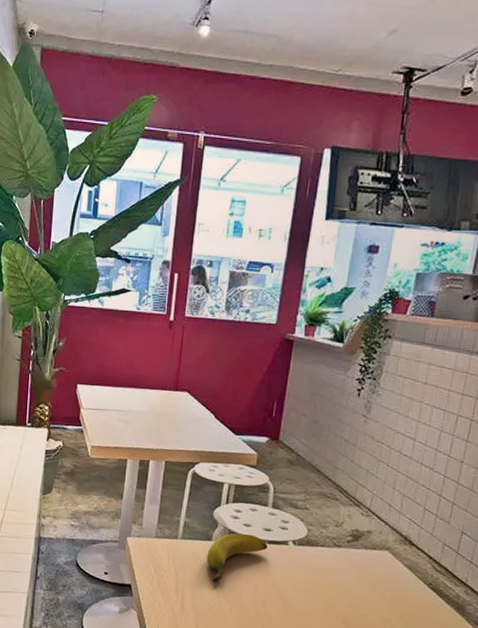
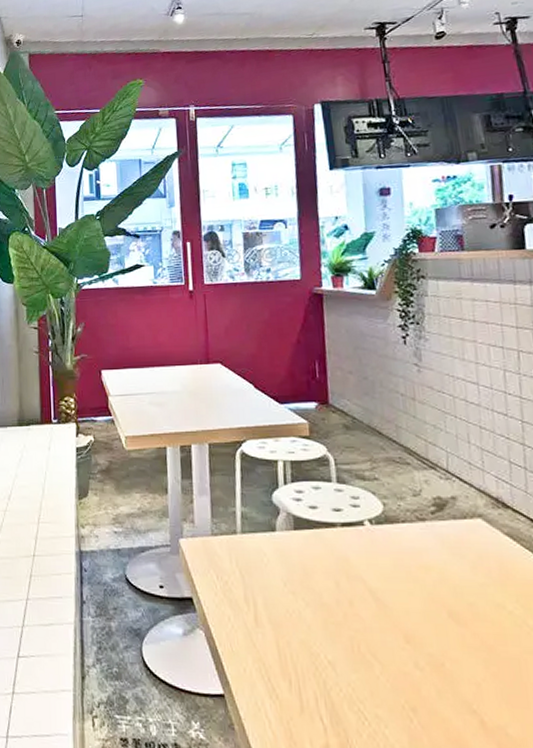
banana: present [206,533,268,583] -> none [273,517,341,582]

